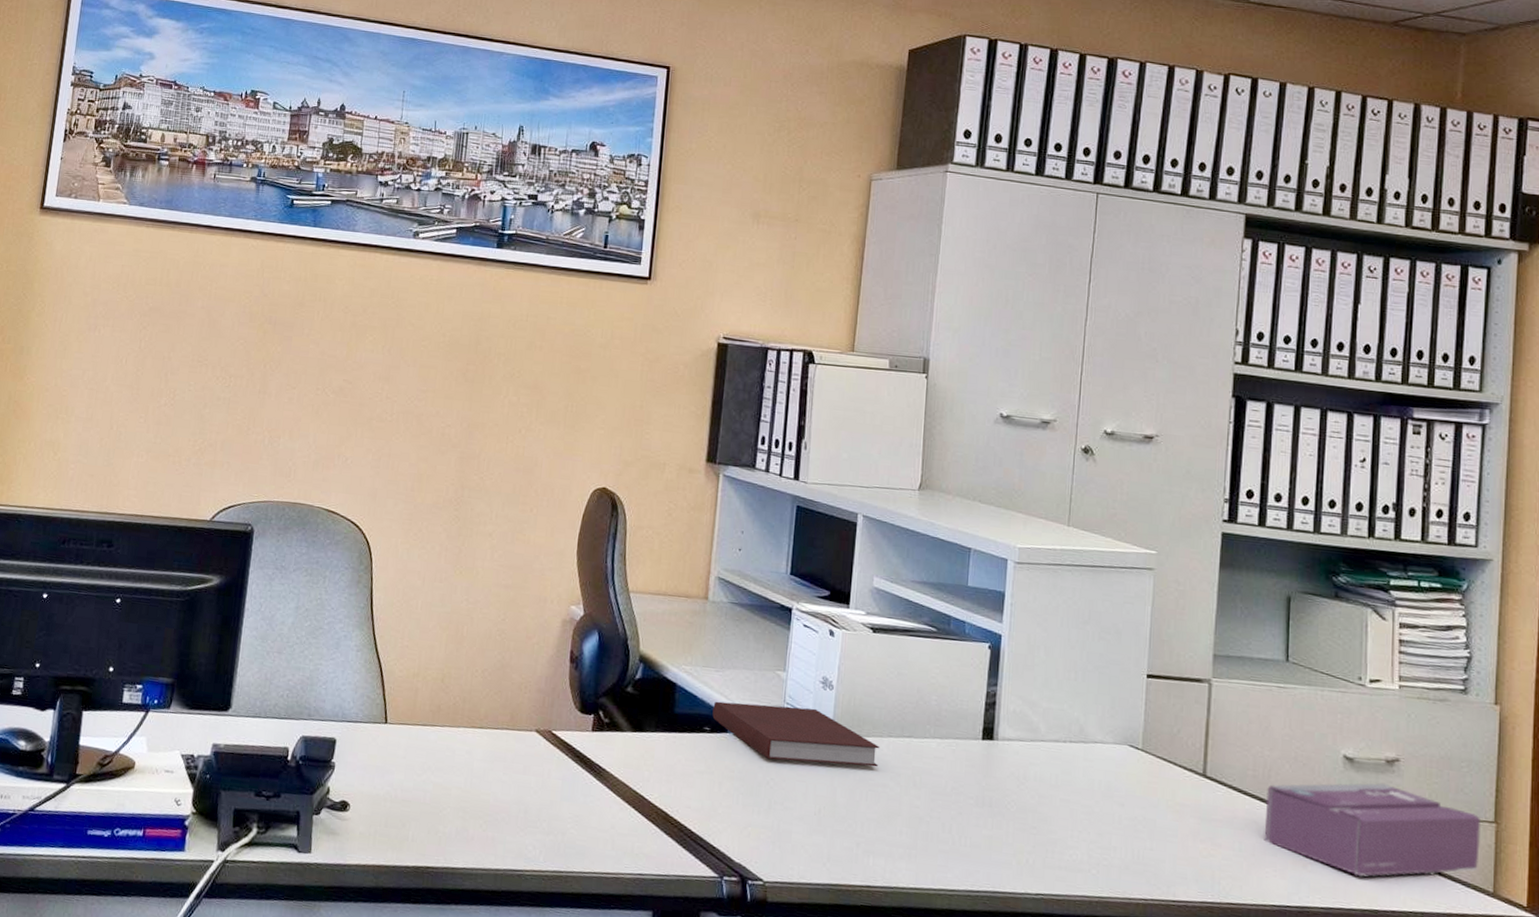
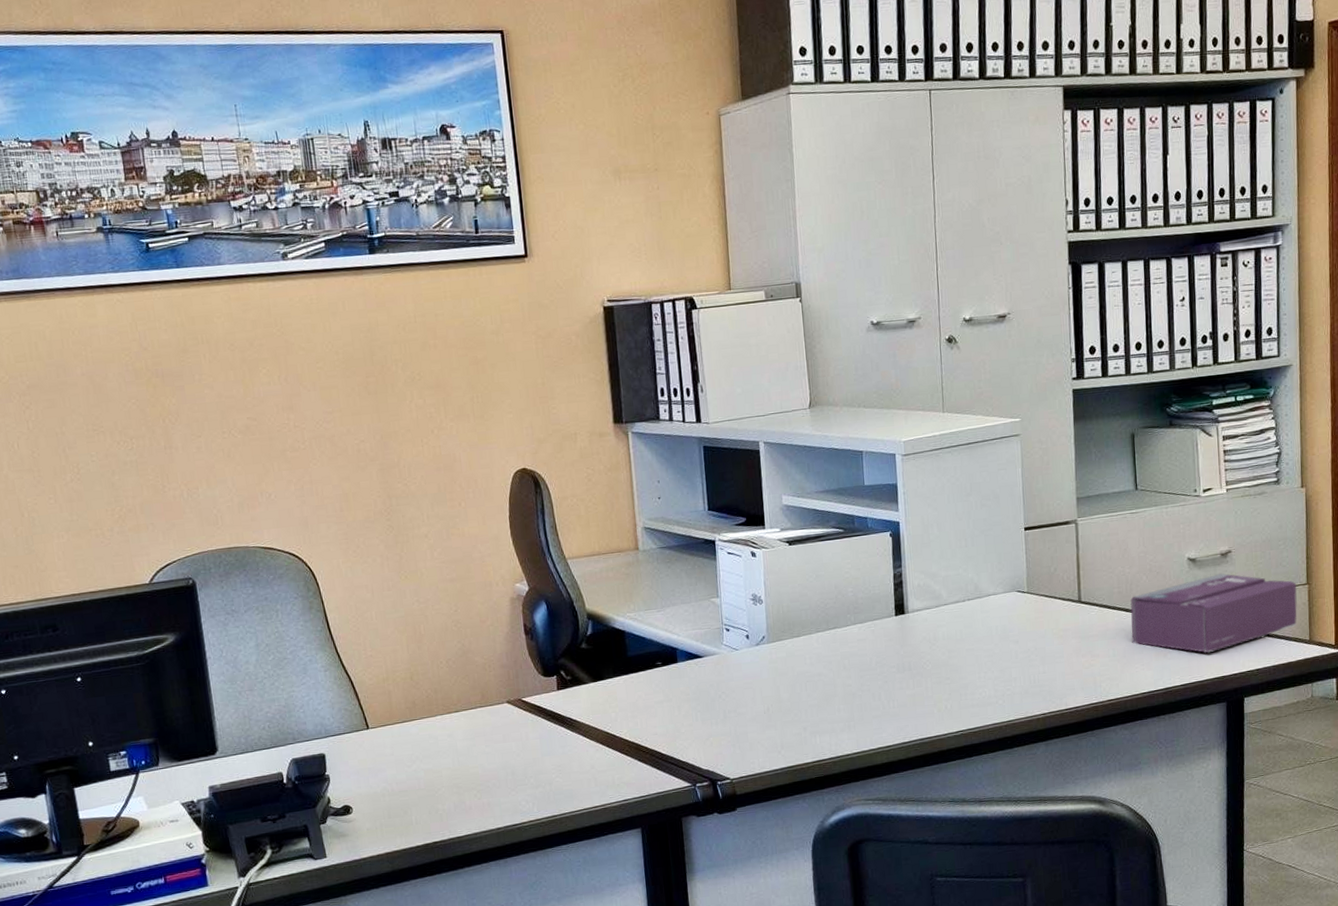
notebook: present [712,701,880,767] -> none [661,623,811,677]

